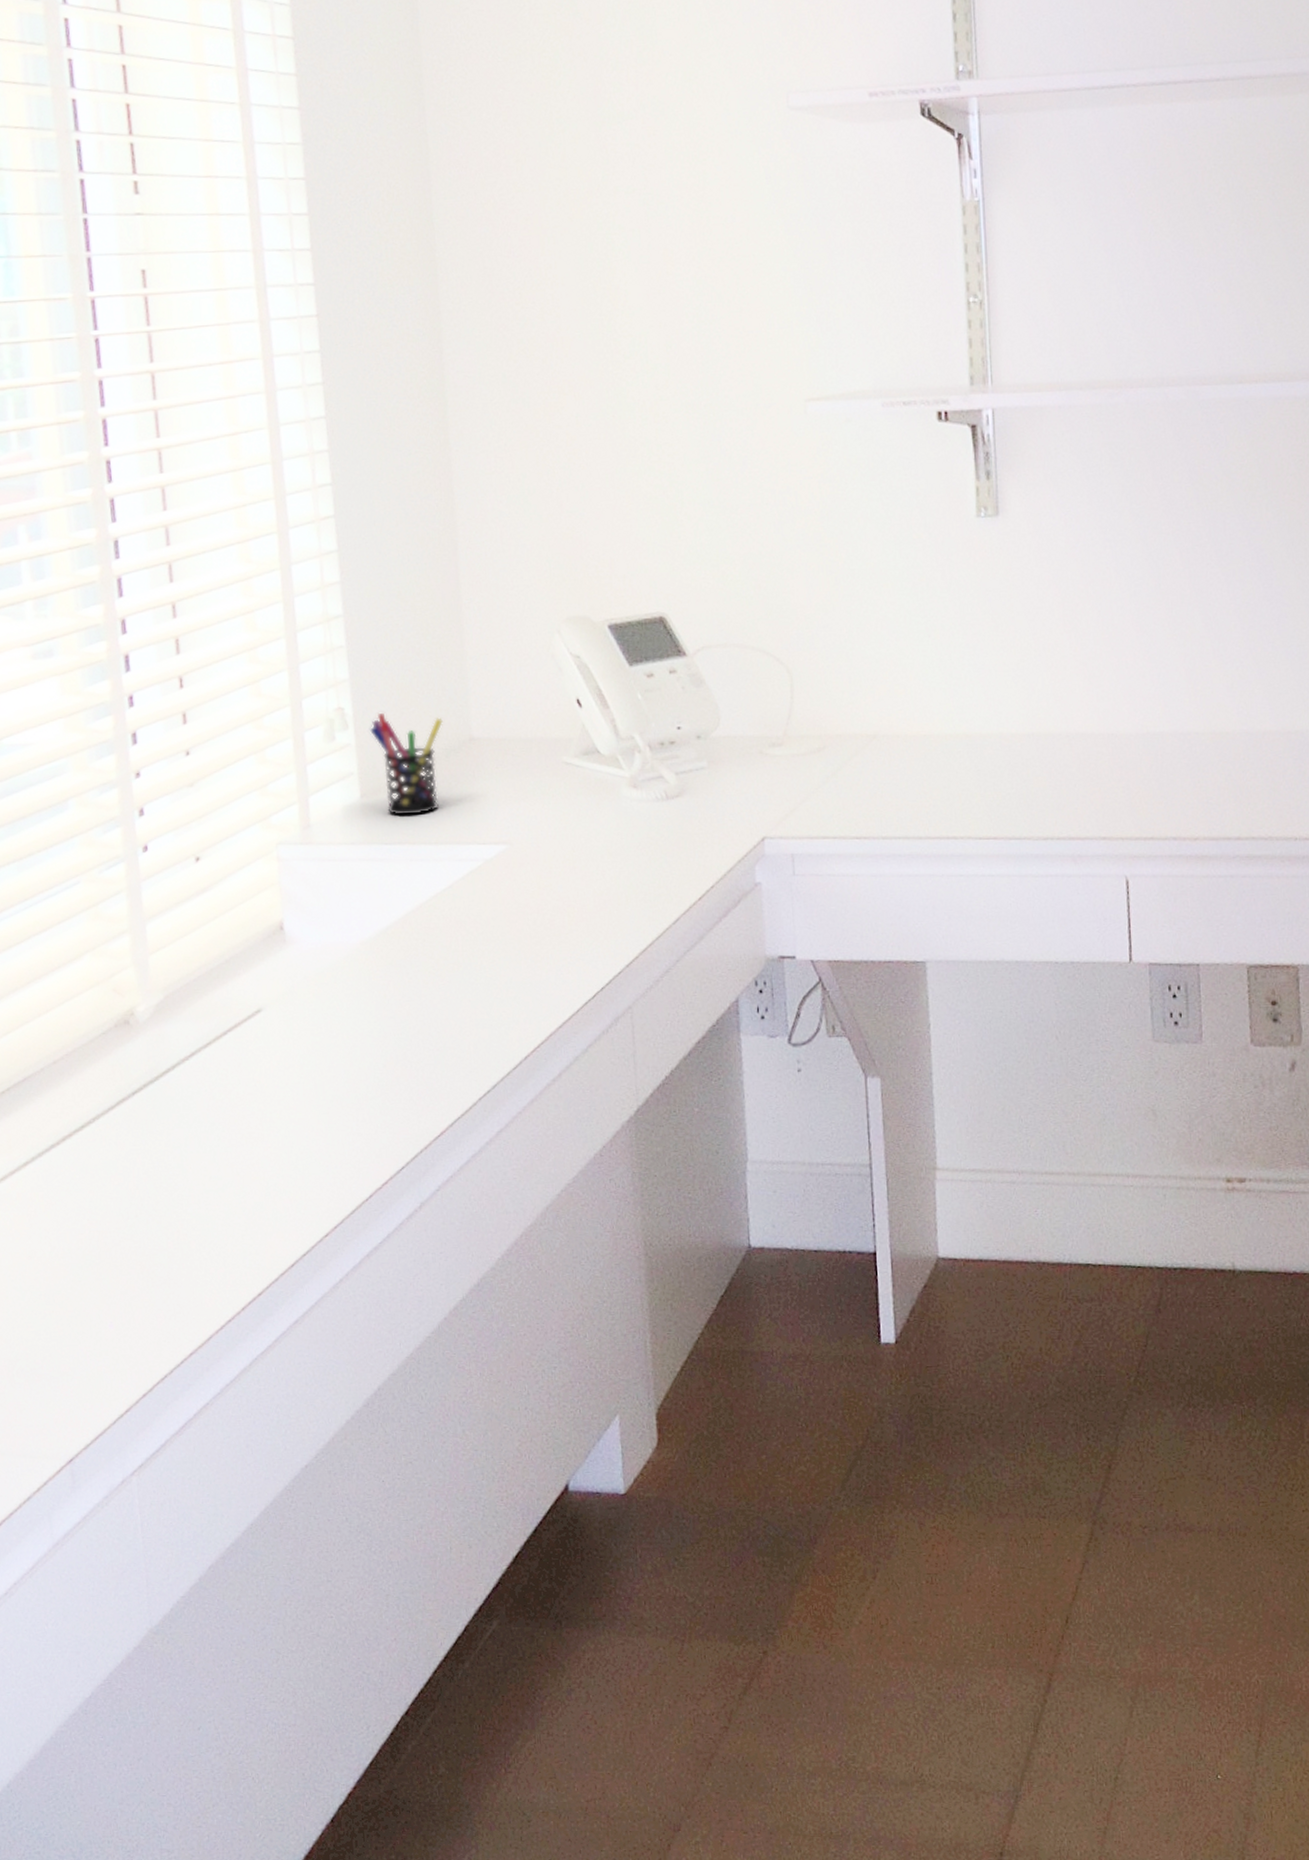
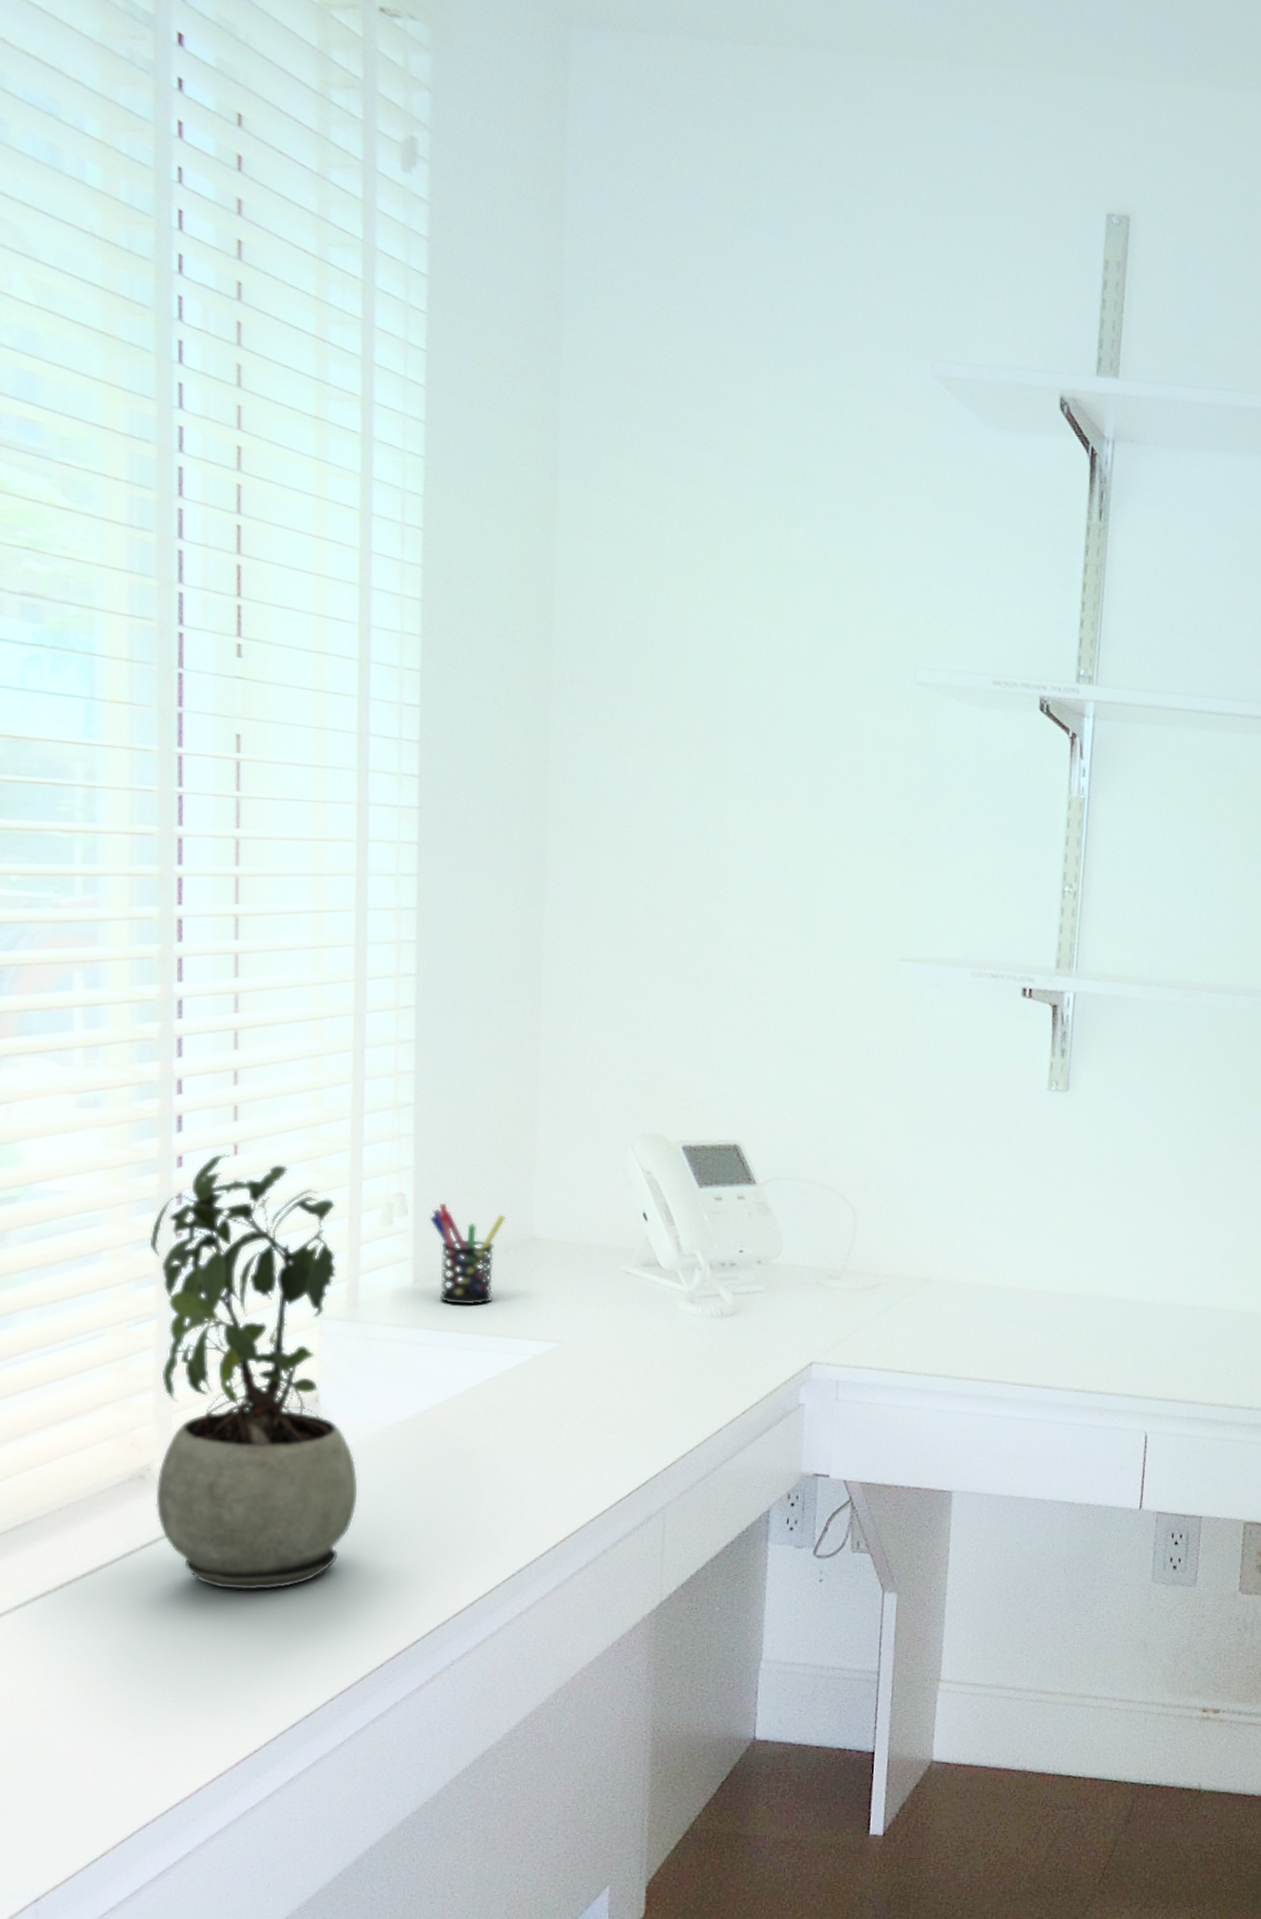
potted plant: none [111,689,330,1129] -> present [149,1154,358,1590]

